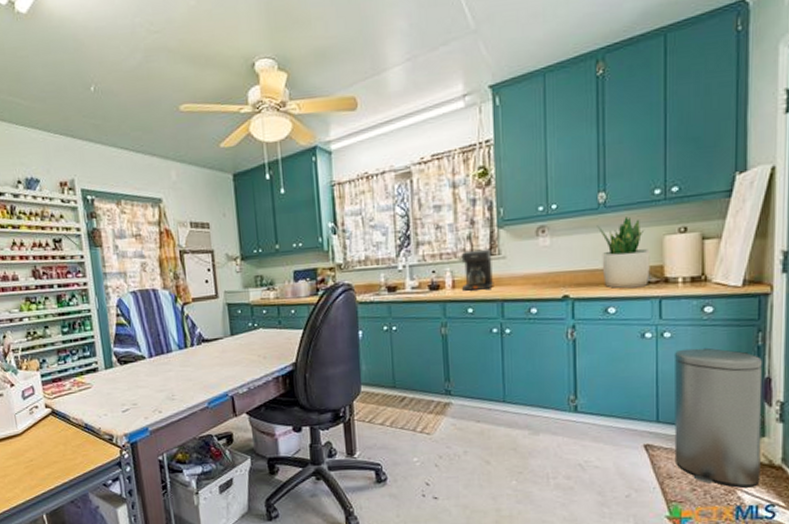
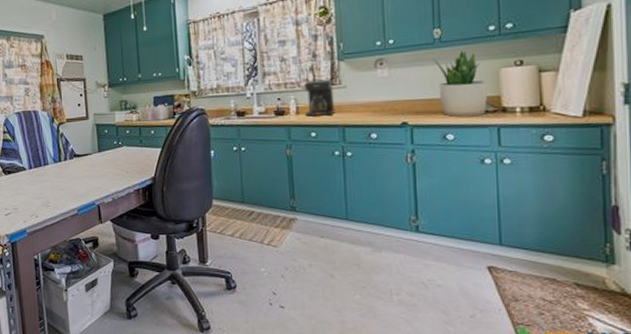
pedal bin: present [673,347,763,488] -> none [514,174,612,315]

